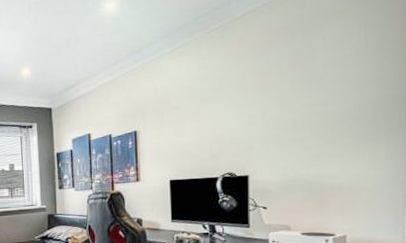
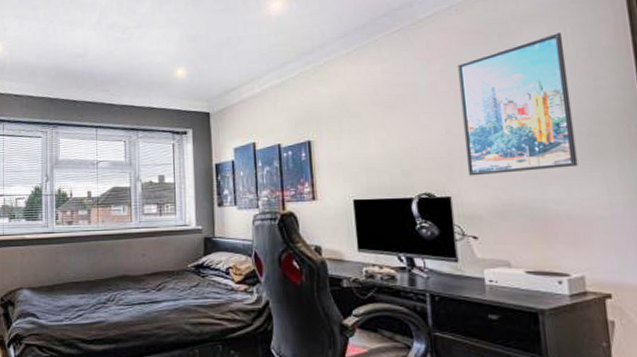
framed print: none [264,27,357,158] -> present [457,31,578,176]

